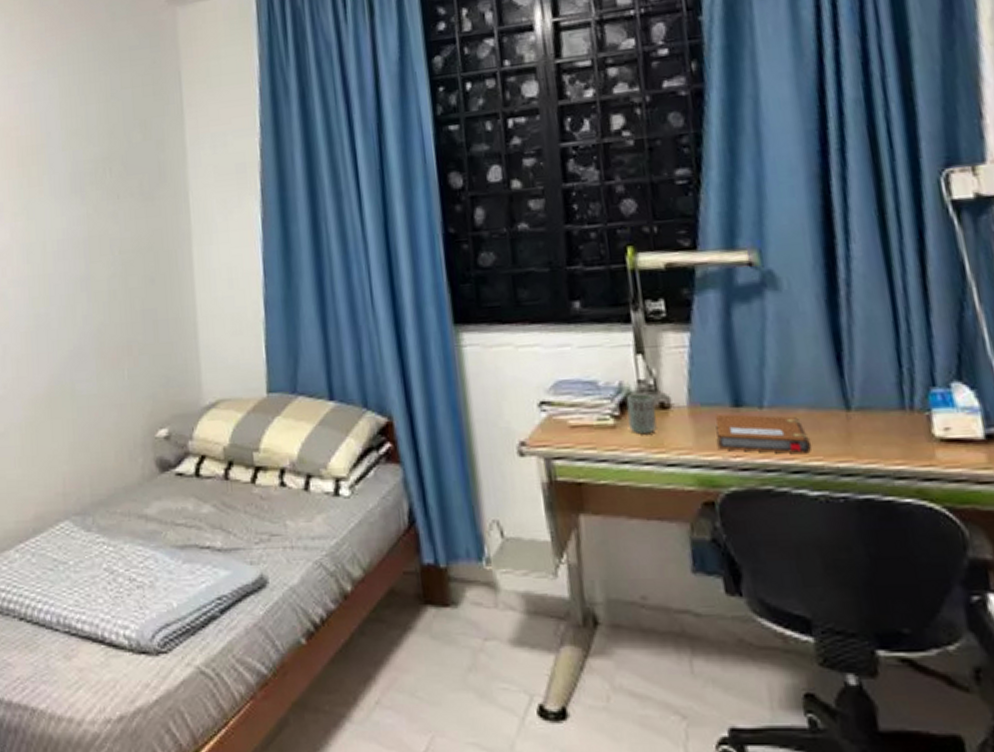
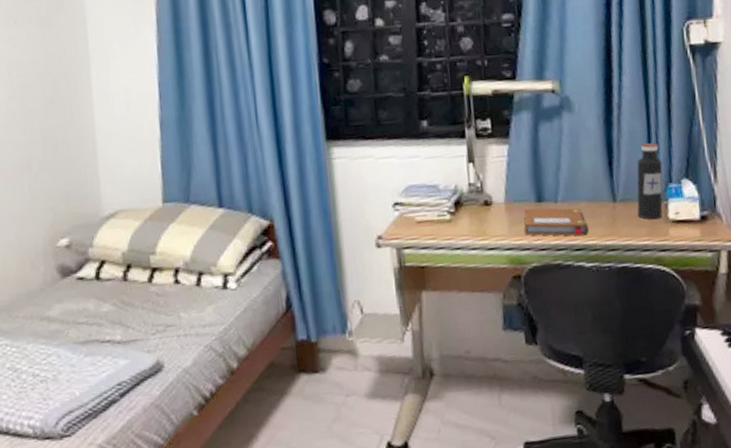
cup: present [626,393,657,434] -> none [460,194,482,226]
water bottle: none [879,332,924,437] -> present [637,143,663,220]

